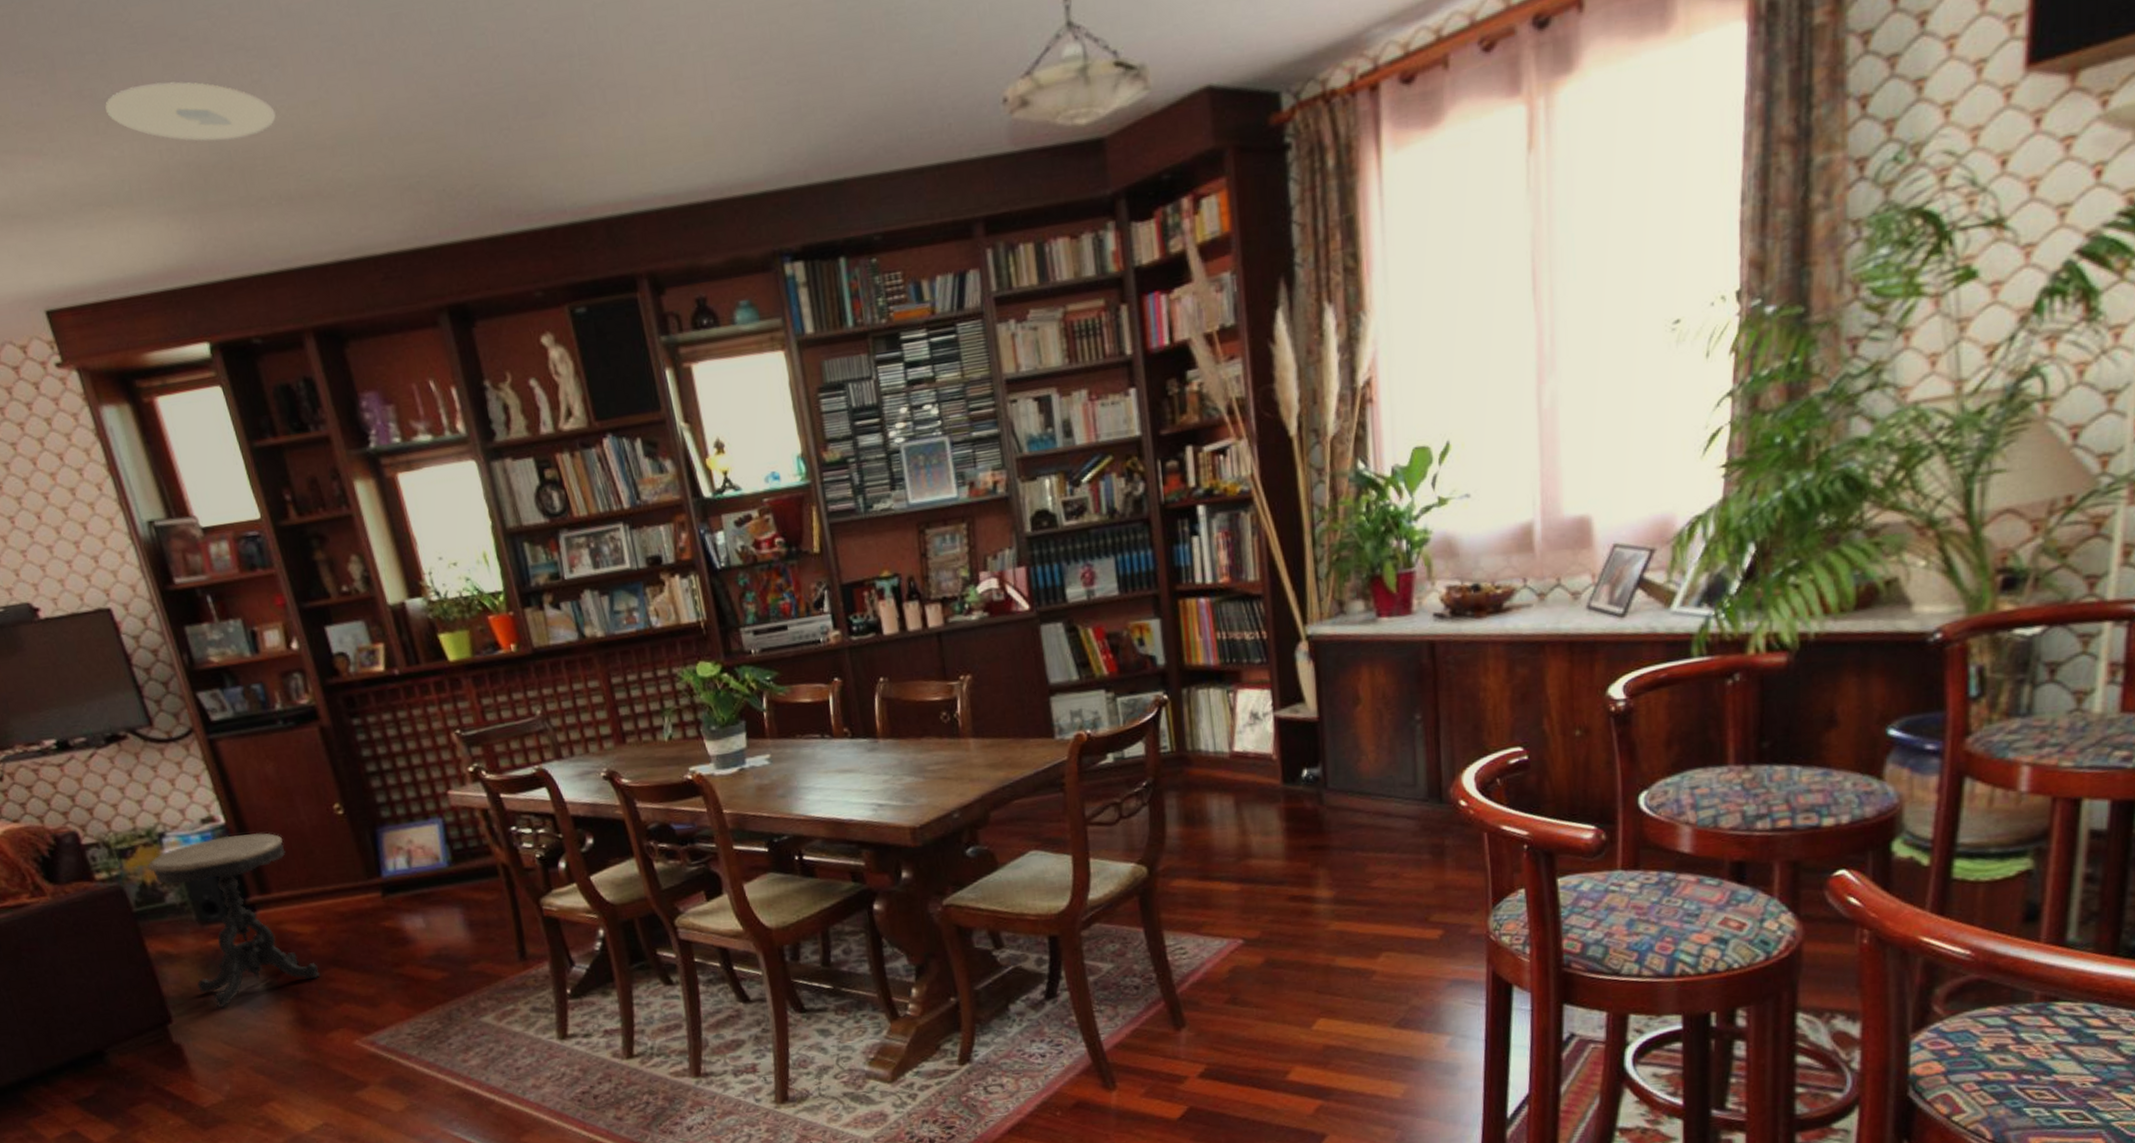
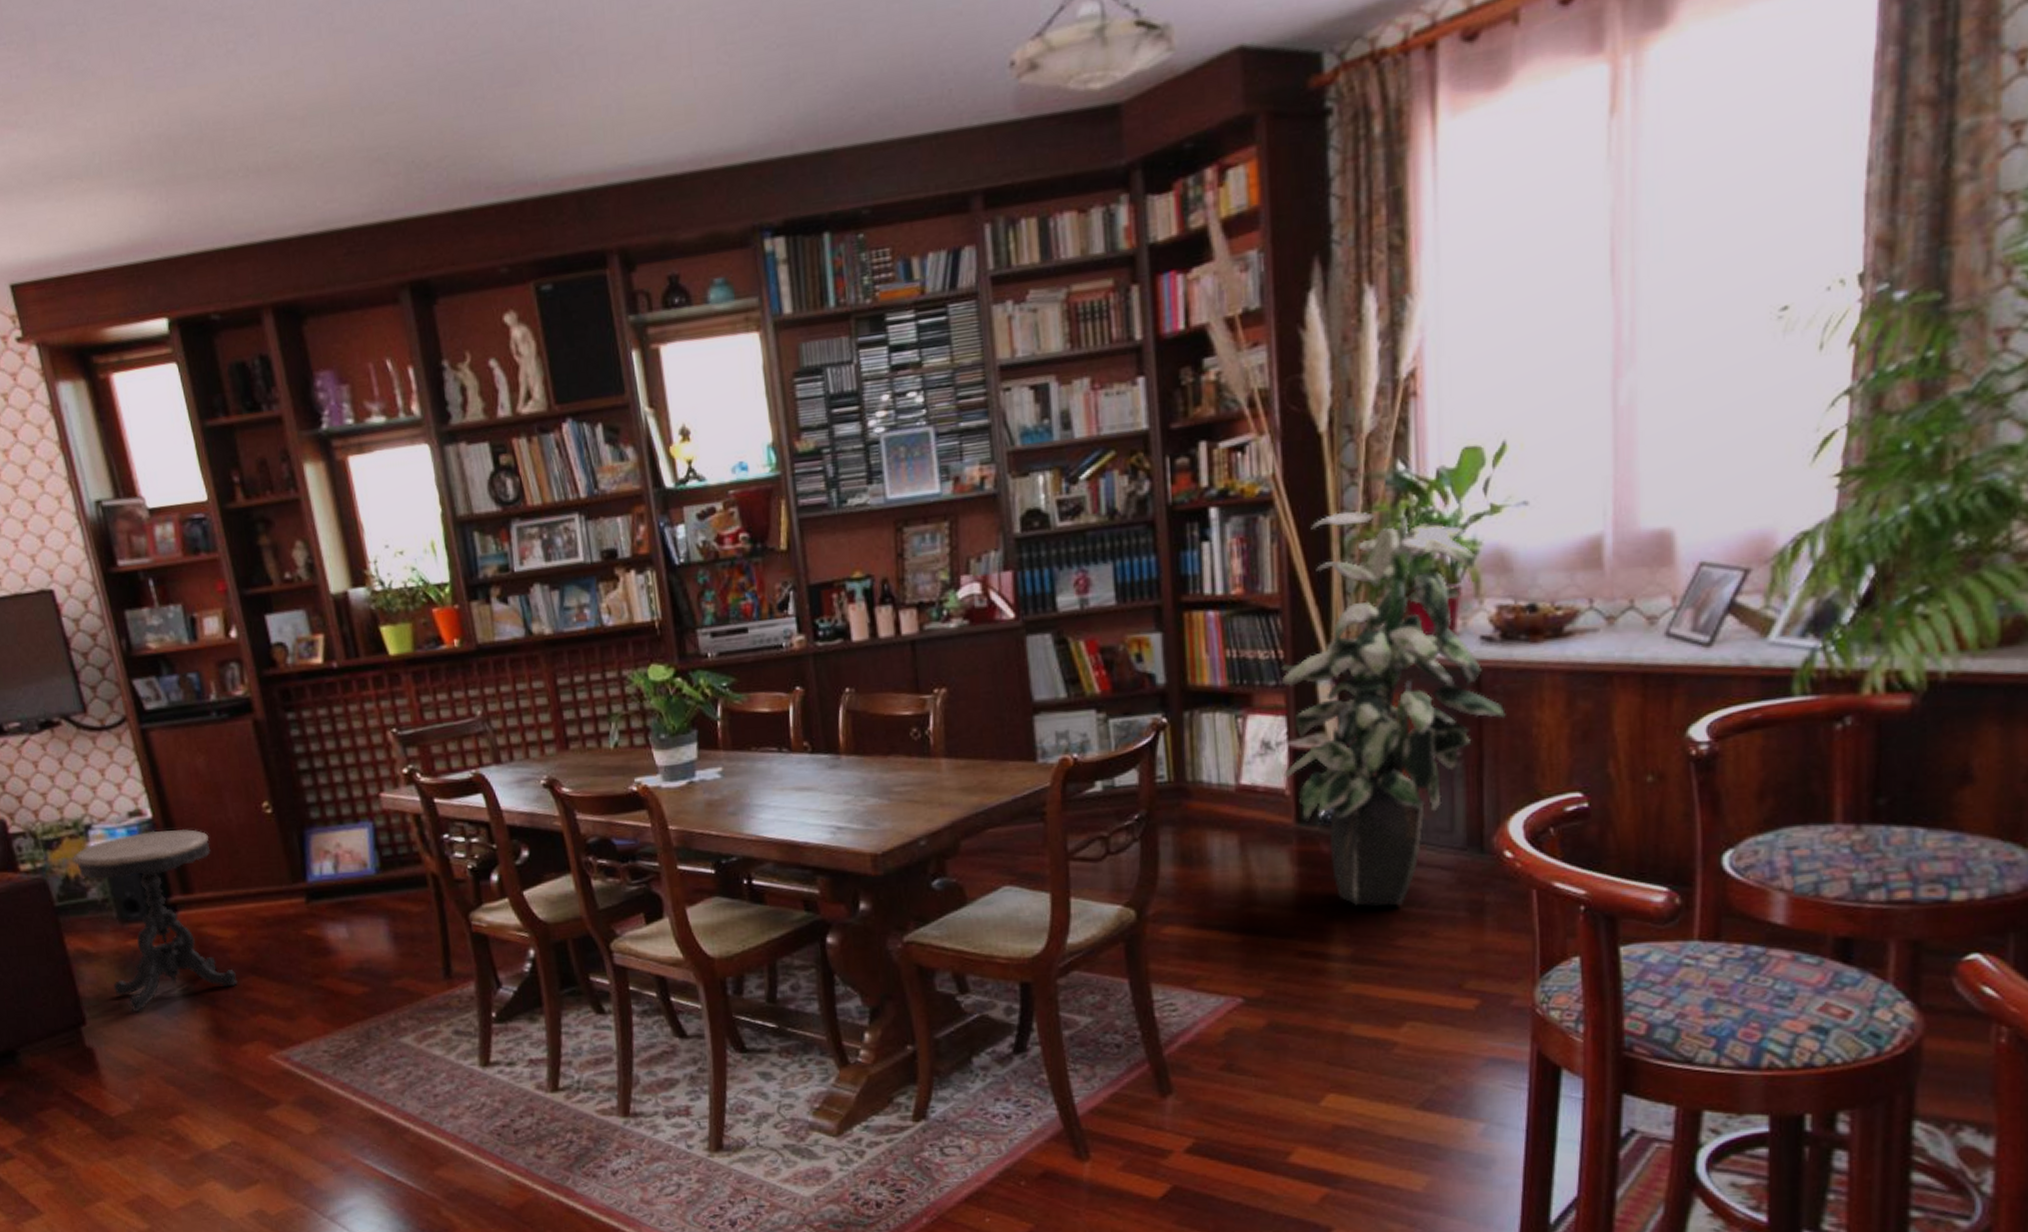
ceiling light: present [105,82,276,142] -> none [81,52,249,113]
indoor plant: none [1264,505,1457,854] -> present [1280,511,1506,906]

